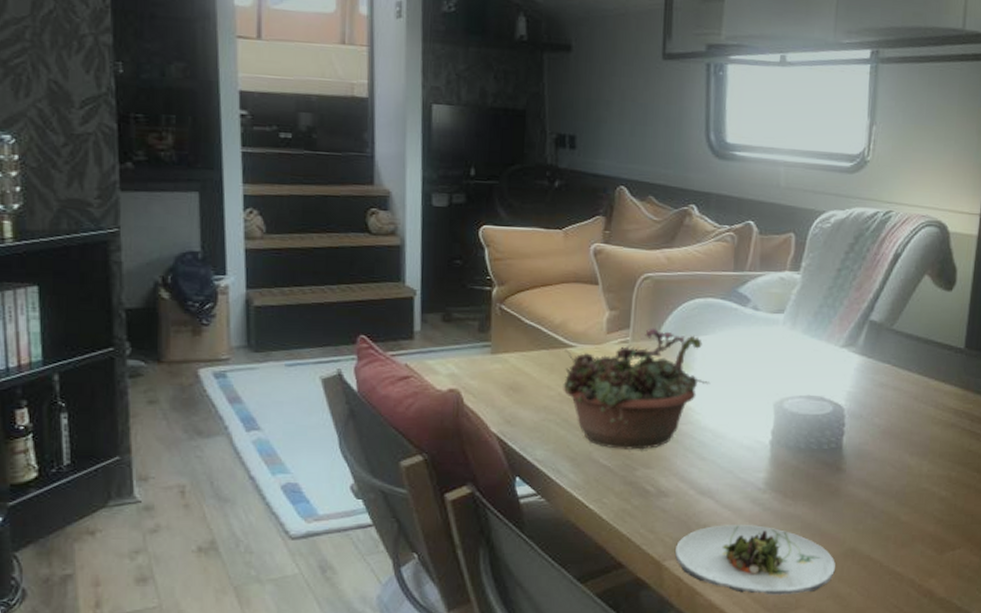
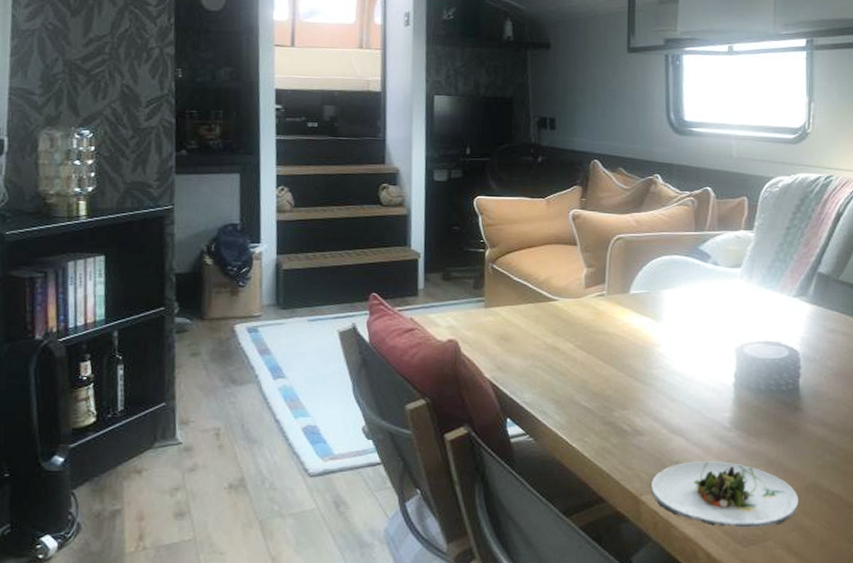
succulent planter: present [563,328,711,450] -> none [547,282,678,392]

